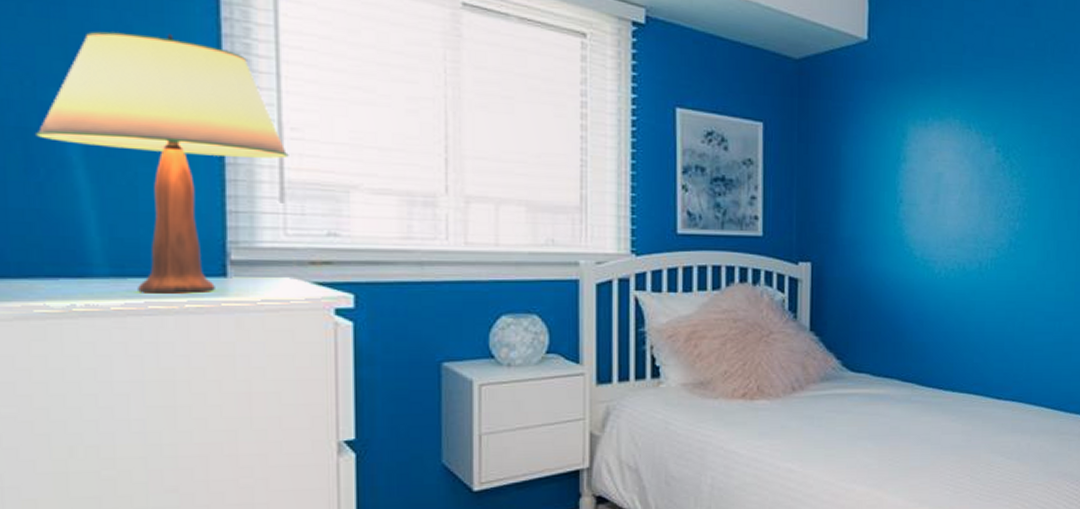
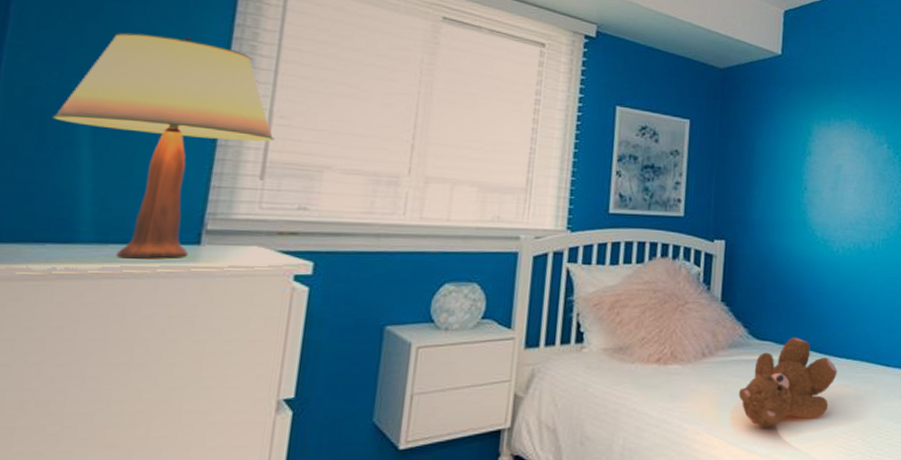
teddy bear: none [833,368,942,465] -> present [738,337,837,427]

